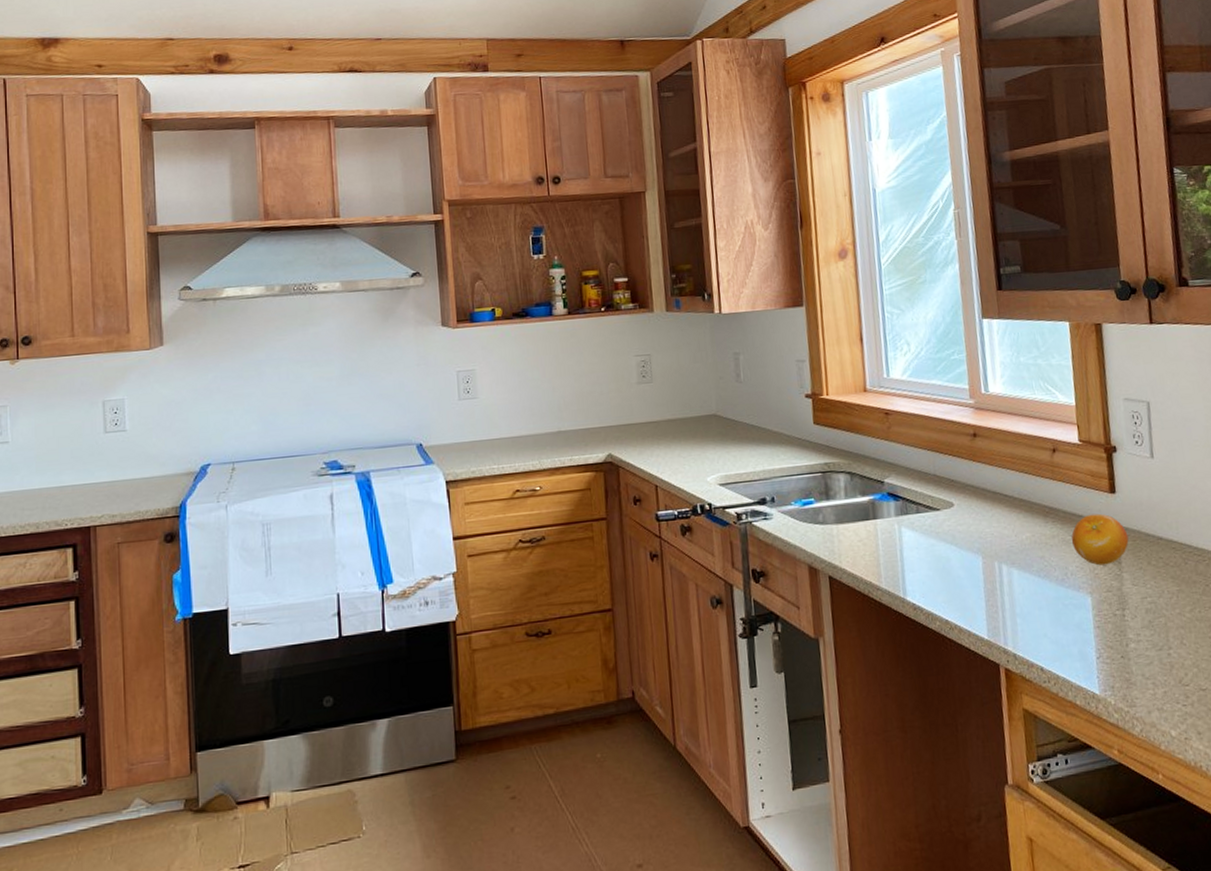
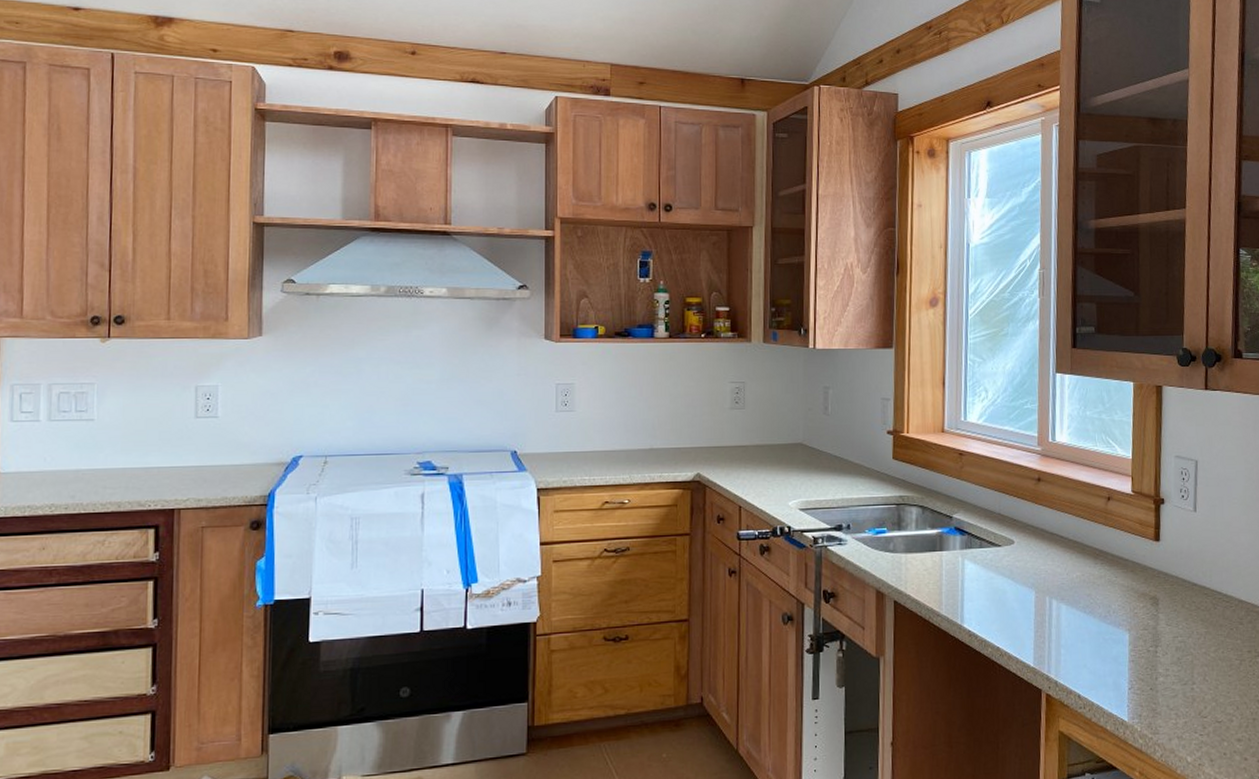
fruit: present [1071,513,1129,566] -> none [1117,558,1167,606]

